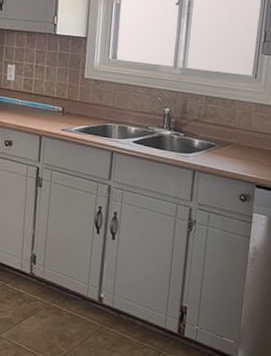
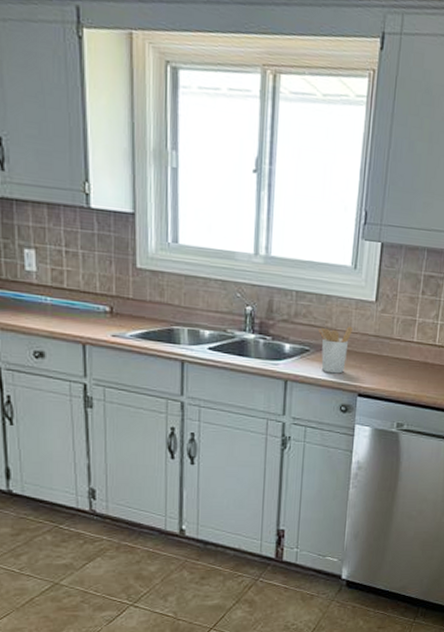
utensil holder: none [222,126,253,167] -> present [318,326,353,374]

